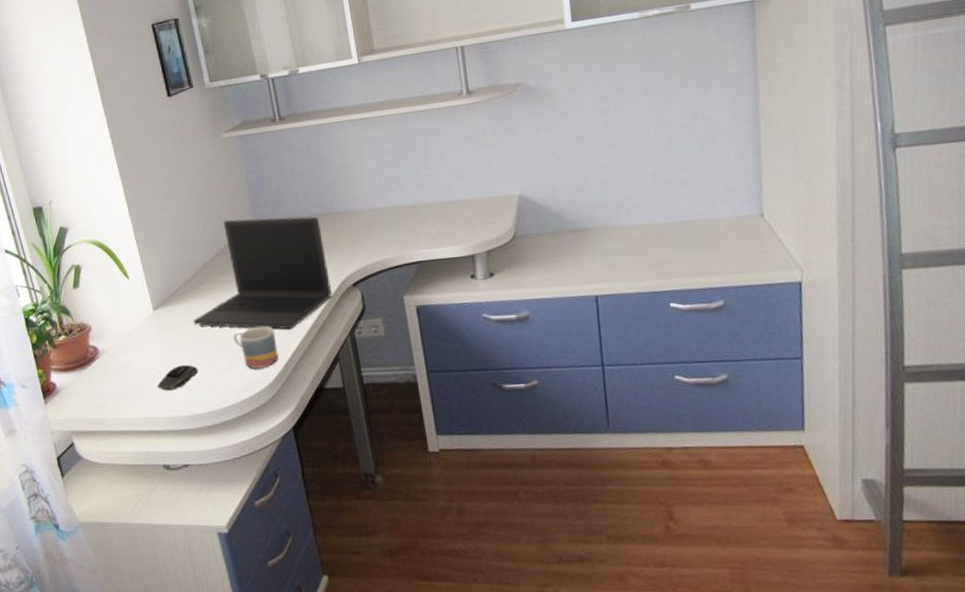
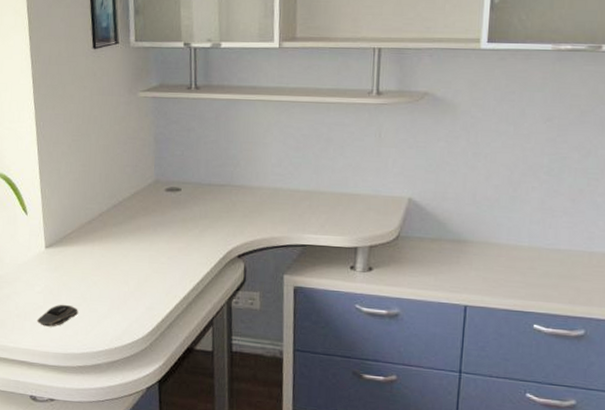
laptop: present [193,216,332,330] -> none [81,174,217,288]
mug: present [233,326,279,369] -> none [116,280,157,320]

